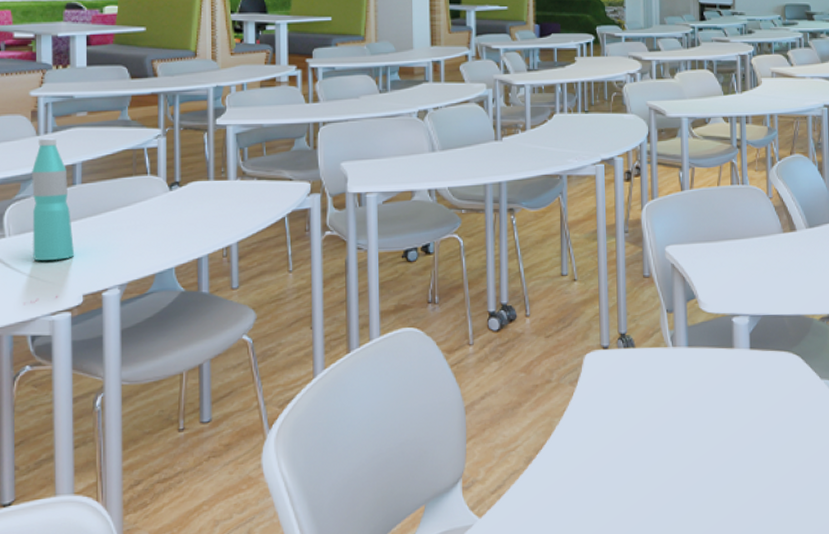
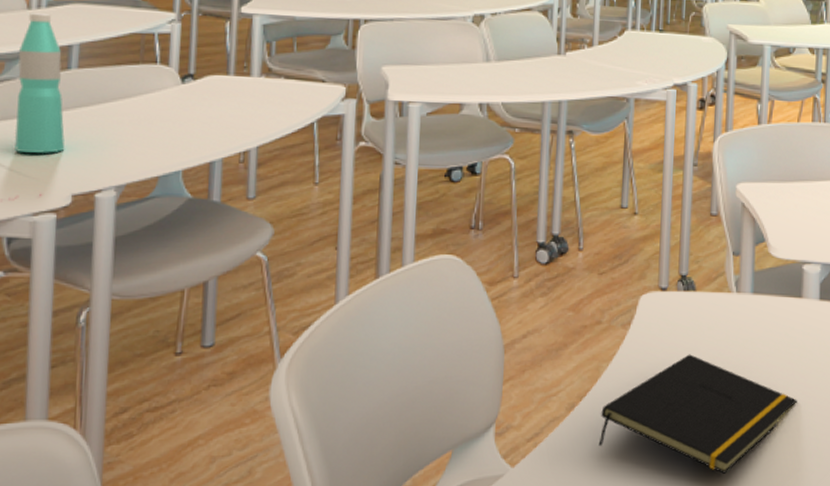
notepad: none [556,406,736,515] -> present [598,354,797,474]

